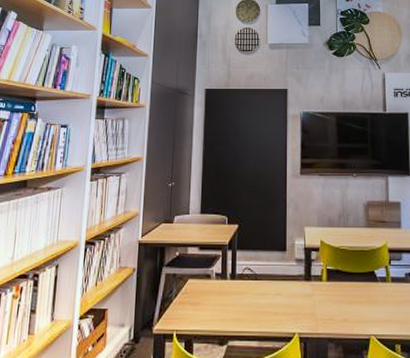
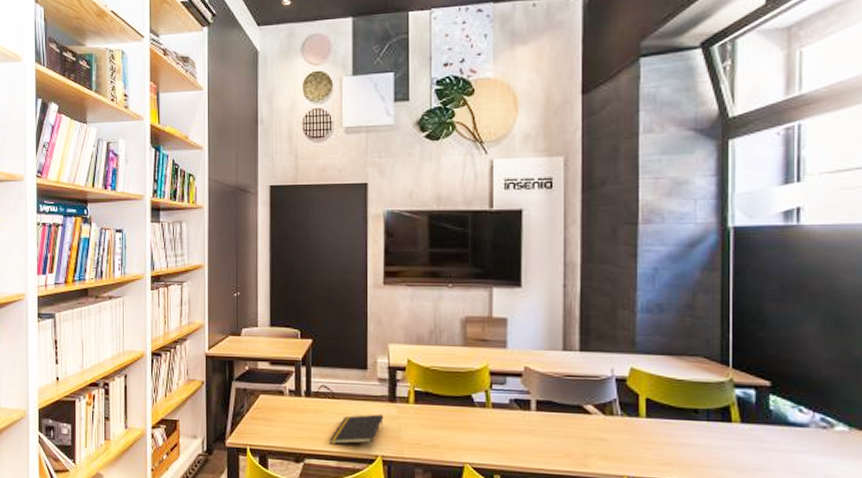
notepad: none [251,293,301,324] -> present [328,414,384,444]

